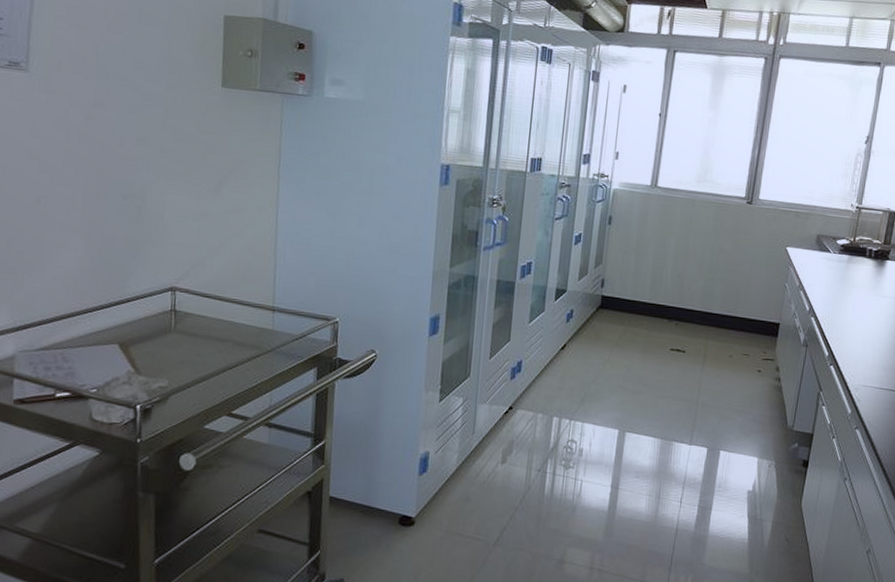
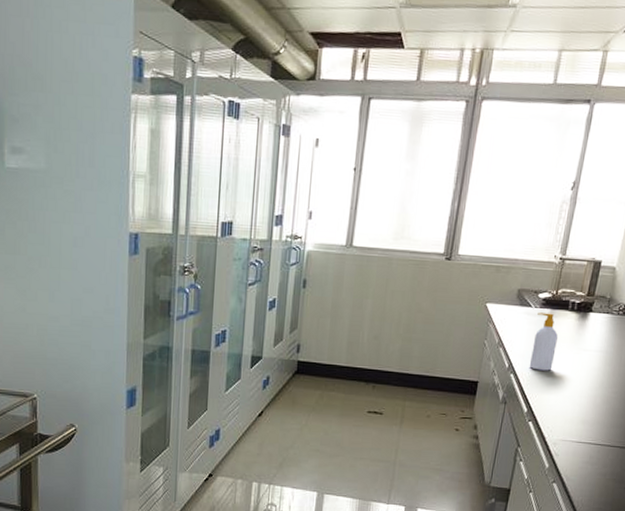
soap bottle: none [829,258,857,316] -> present [529,312,558,371]

